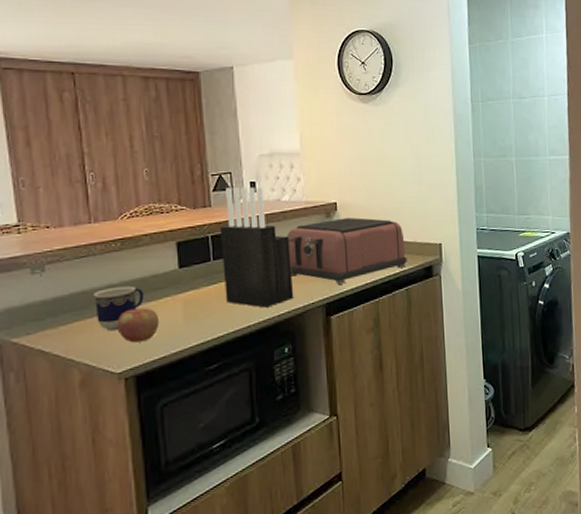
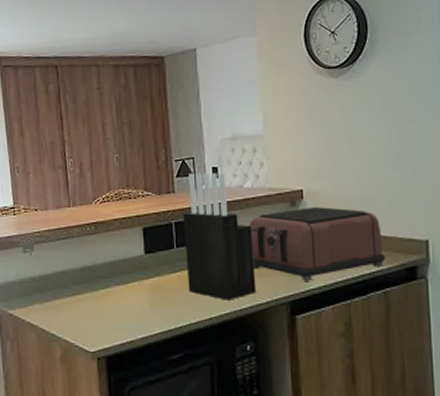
cup: present [93,285,144,331] -> none [72,268,114,311]
apple: present [116,308,160,343] -> none [91,291,128,324]

